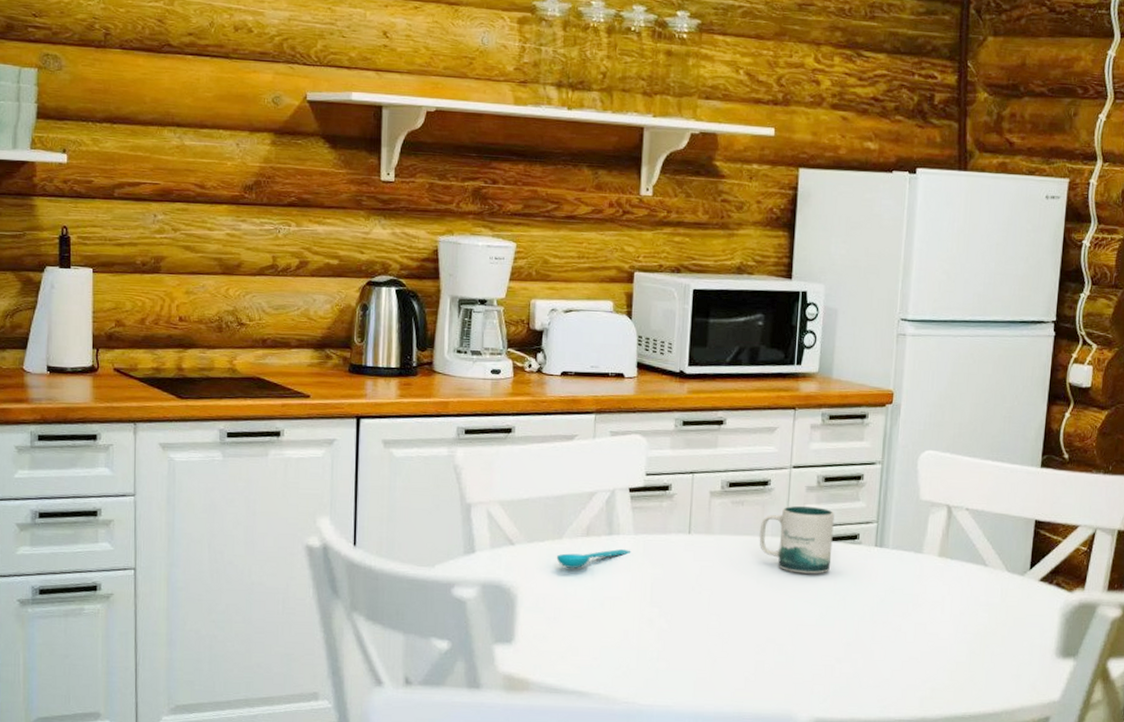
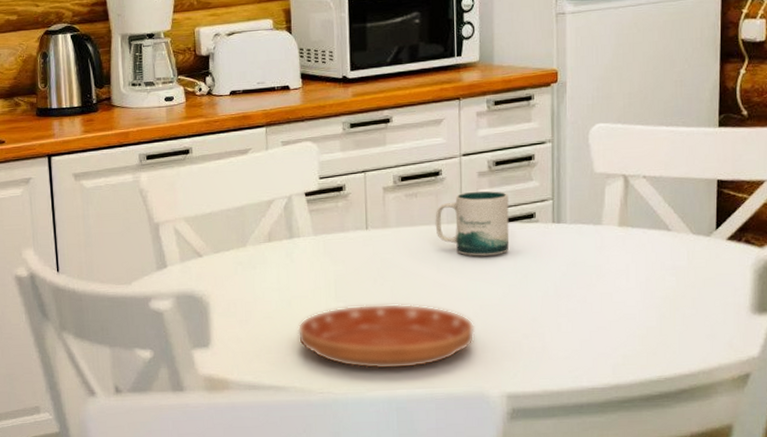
spoon: present [556,549,631,568] -> none [242,250,313,273]
saucer: none [607,612,789,684] -> present [297,303,475,370]

